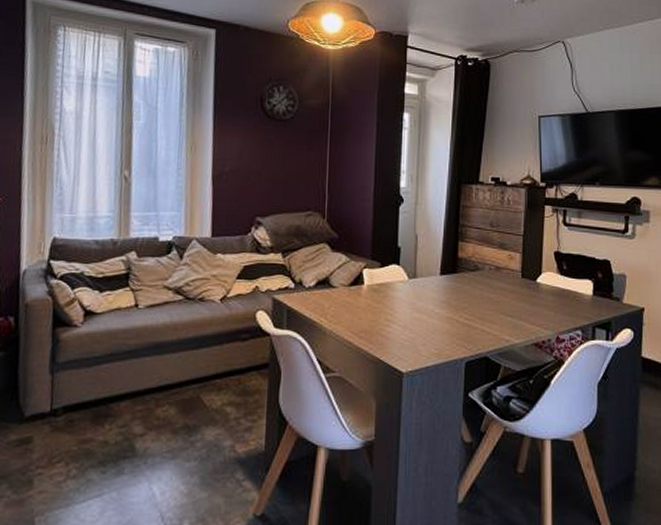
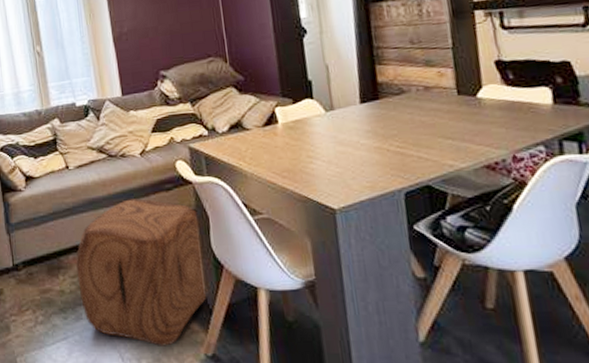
ottoman: none [125,346,272,505] -> present [76,198,208,346]

